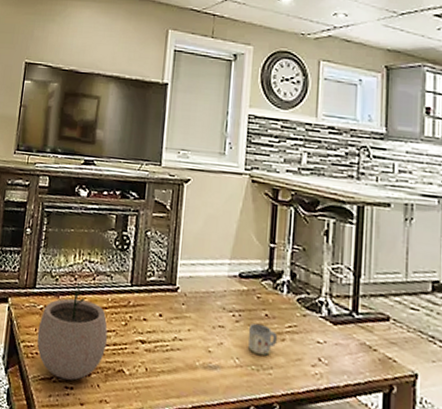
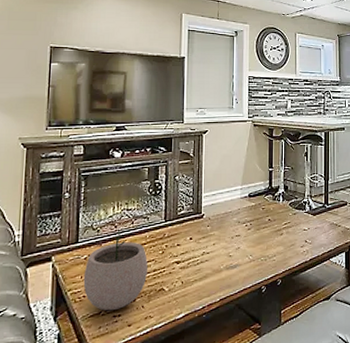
mug: present [247,322,278,356] -> none [257,227,278,249]

